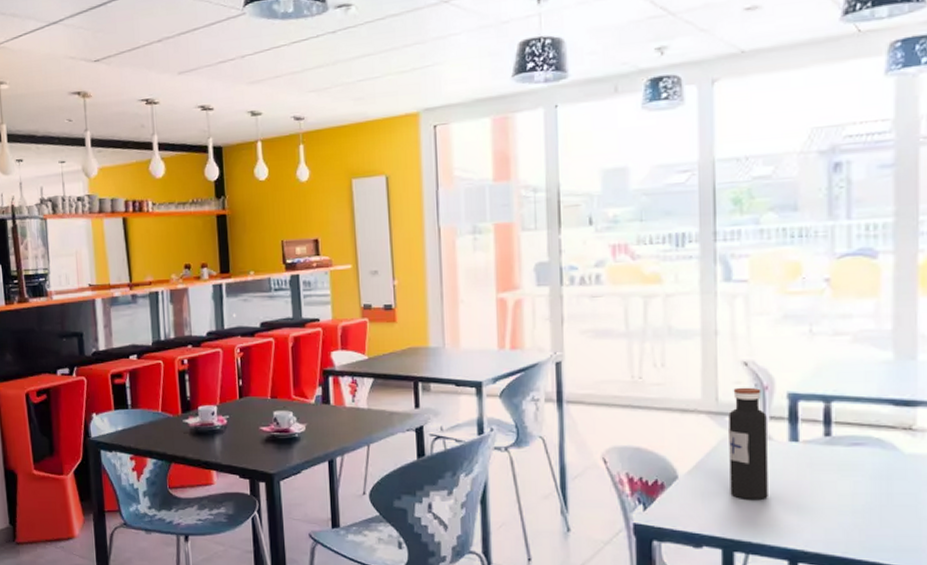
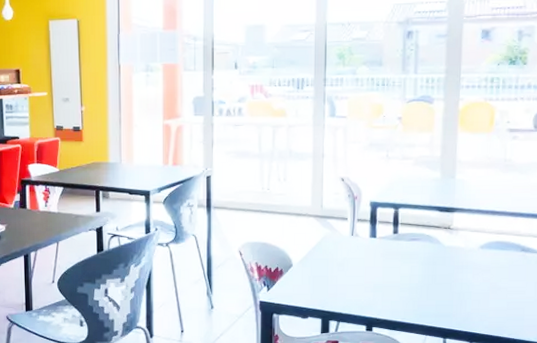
water bottle: present [727,387,768,499] -> none [328,197,356,281]

